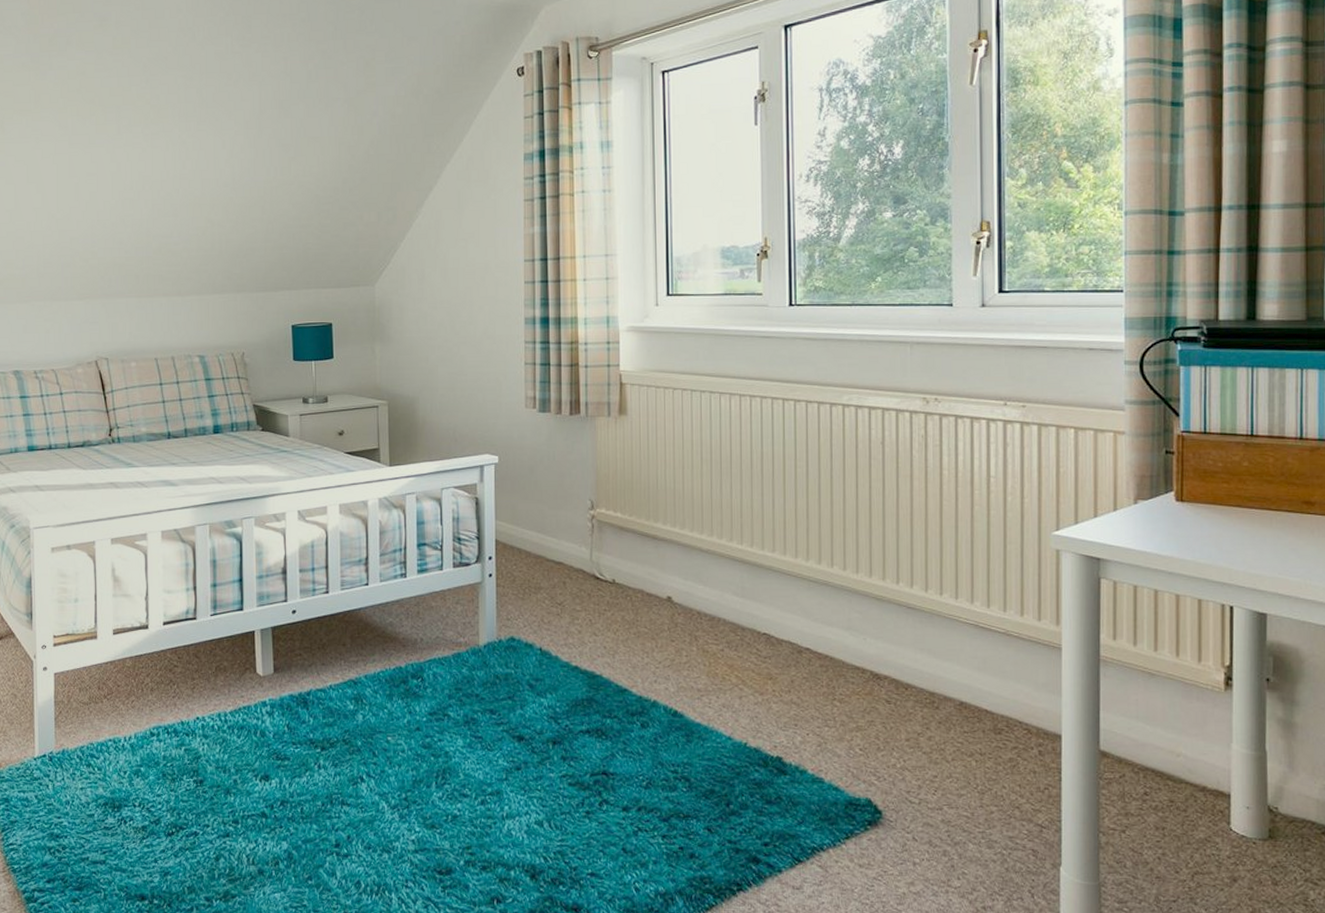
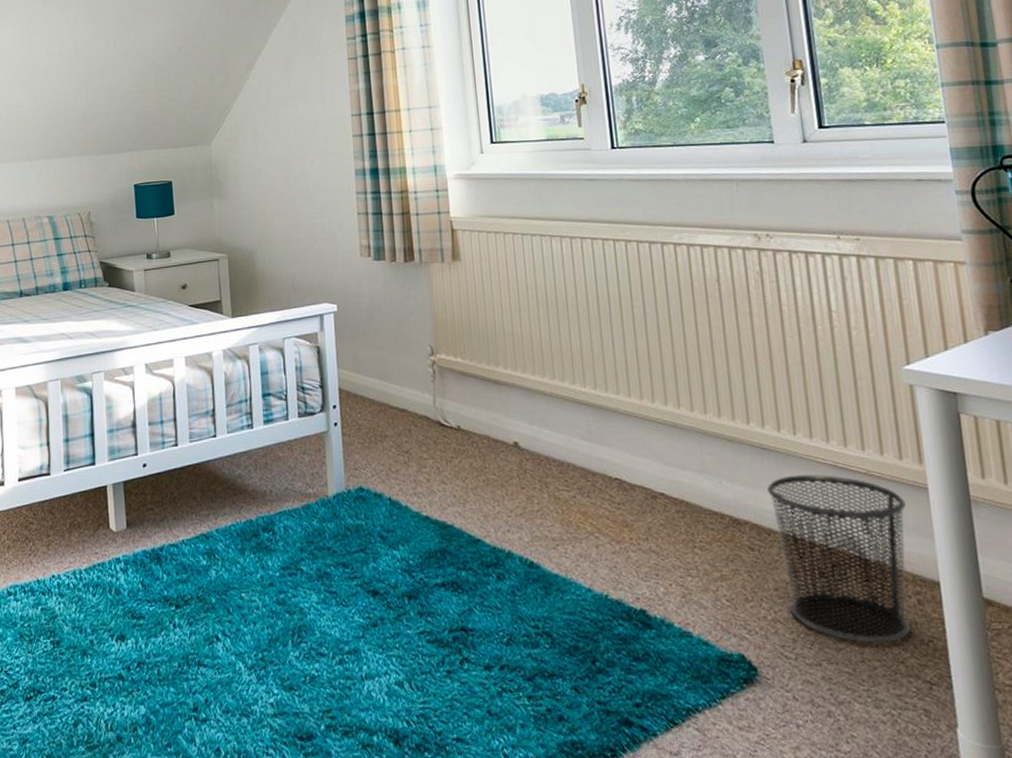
waste bin: none [909,632,1039,790] -> present [767,474,911,644]

